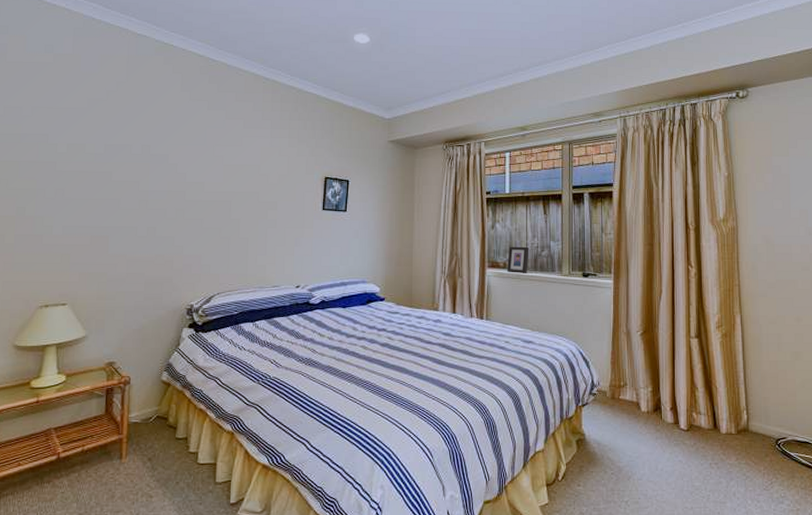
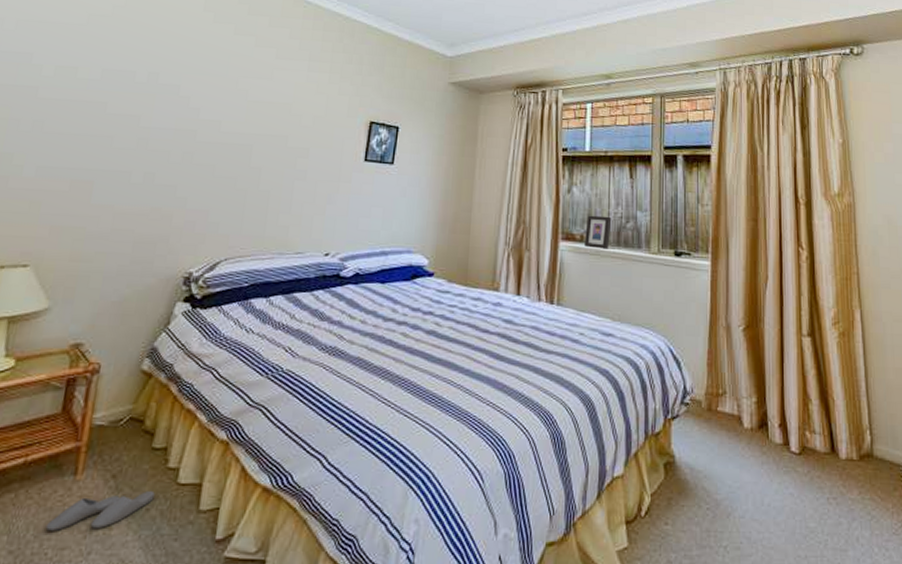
slippers: none [103,468,181,499] -> present [45,490,155,531]

